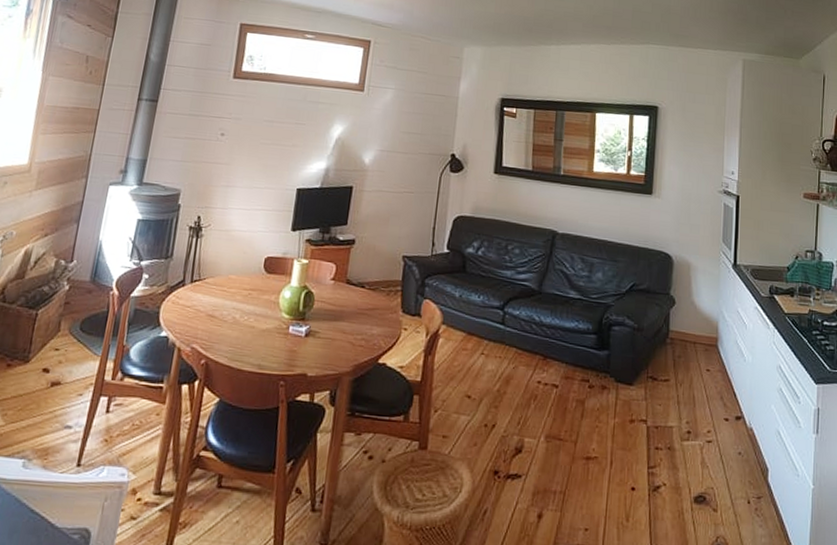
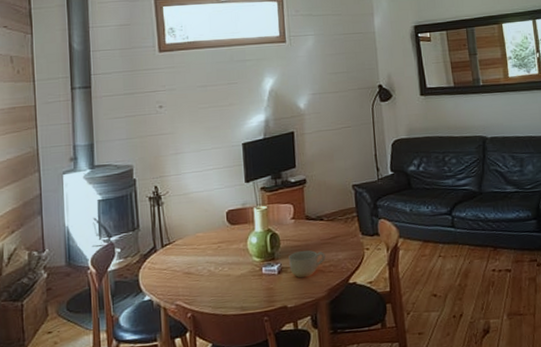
teacup: none [318,316,359,347] -> present [289,250,326,278]

